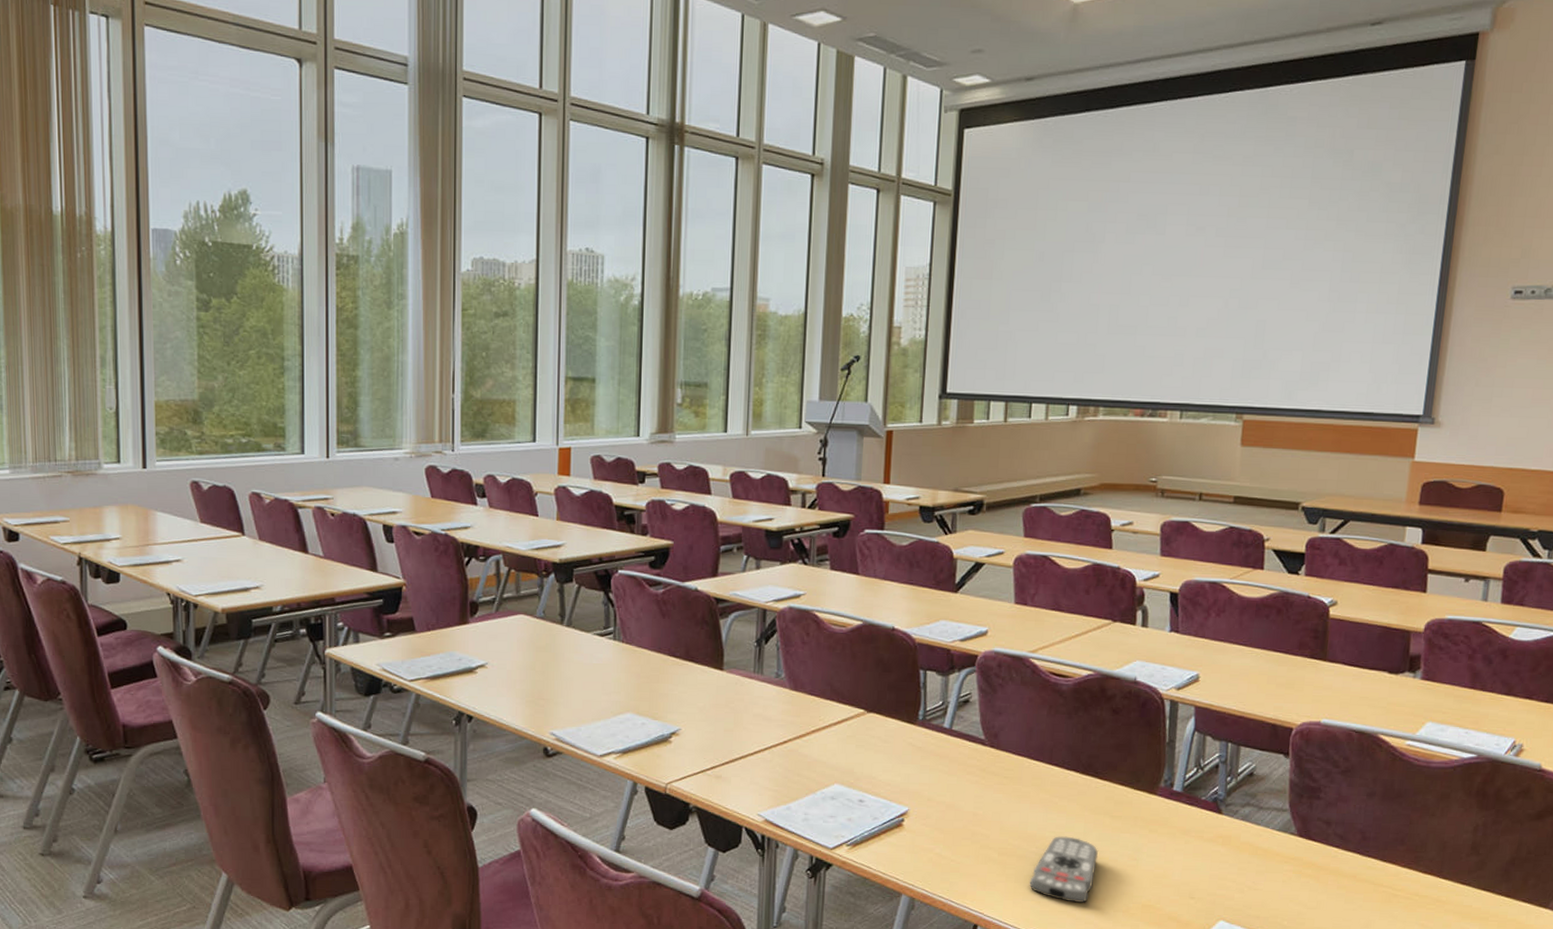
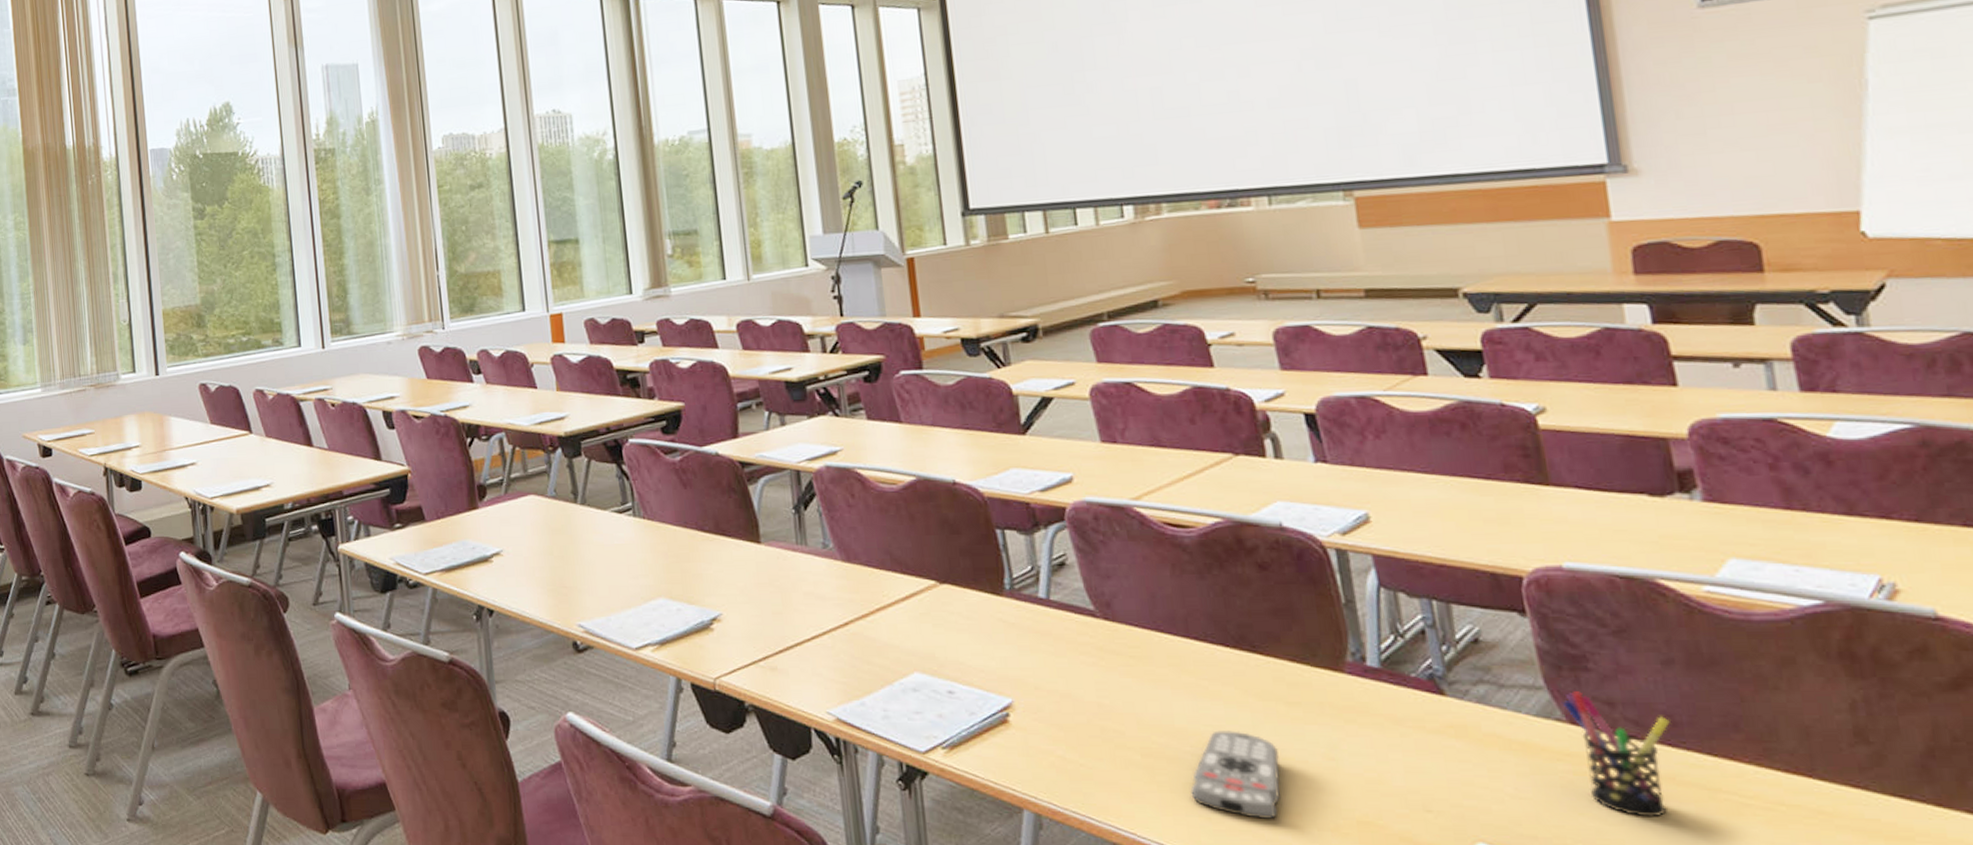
pen holder: none [1297,813,1363,904] -> present [1562,691,1670,818]

